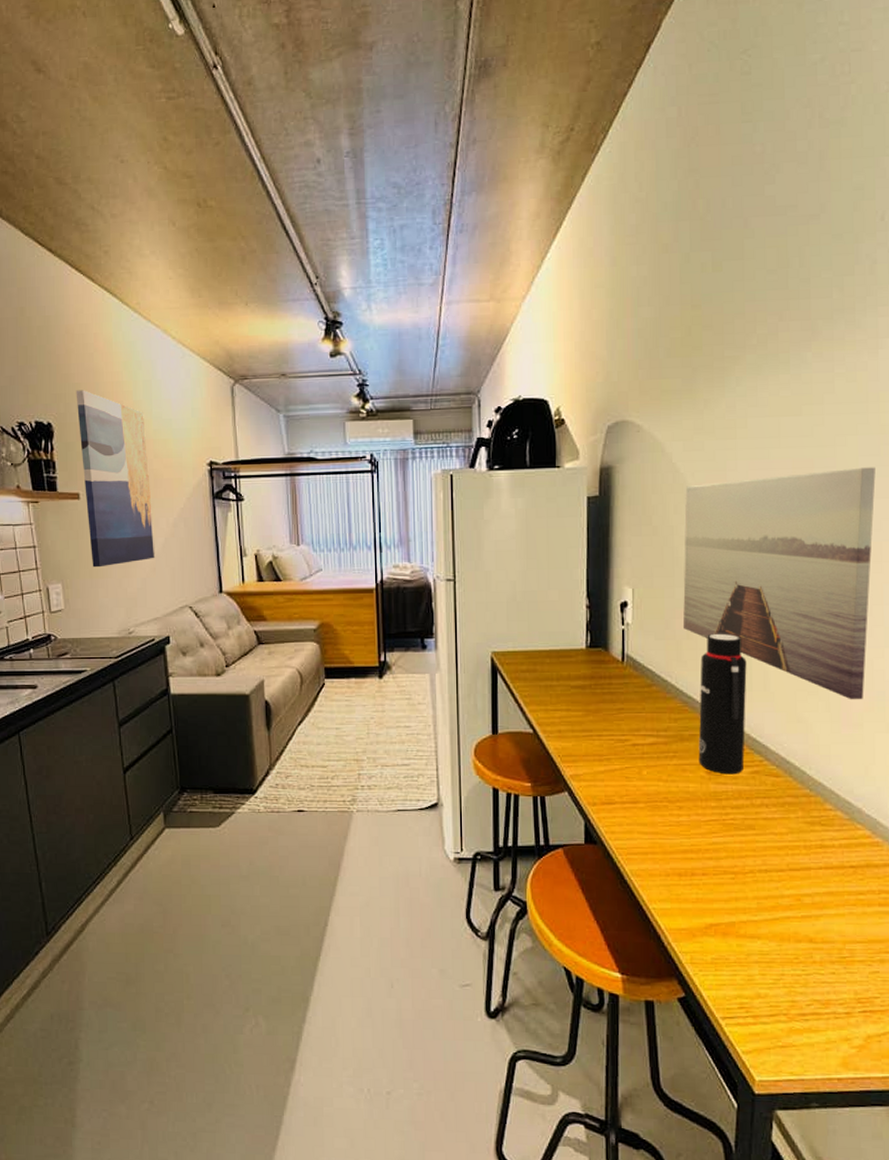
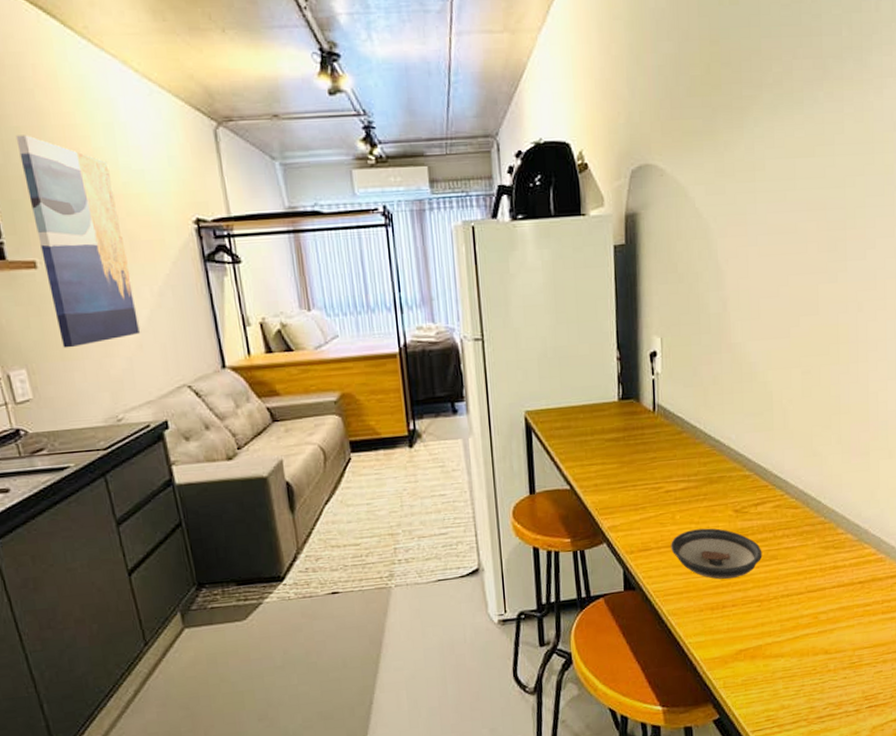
saucer: none [636,788,738,845] -> present [671,528,762,580]
wall art: present [682,467,876,700] -> none [708,207,880,432]
water bottle: present [698,633,747,775] -> none [726,376,769,511]

